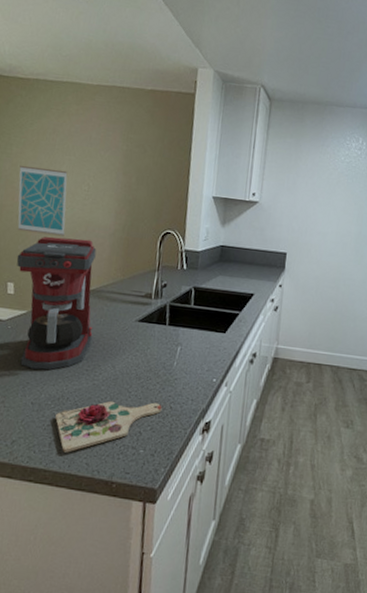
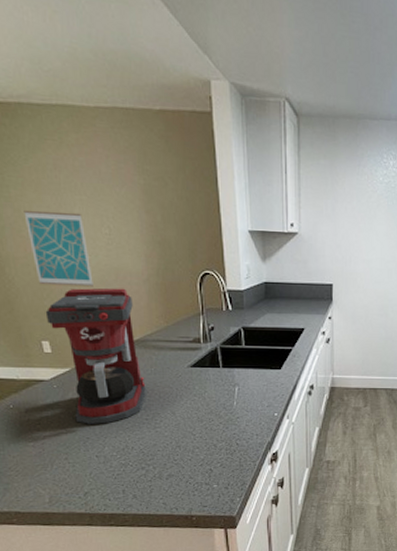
cutting board: present [55,400,162,453] -> none [124,441,229,497]

